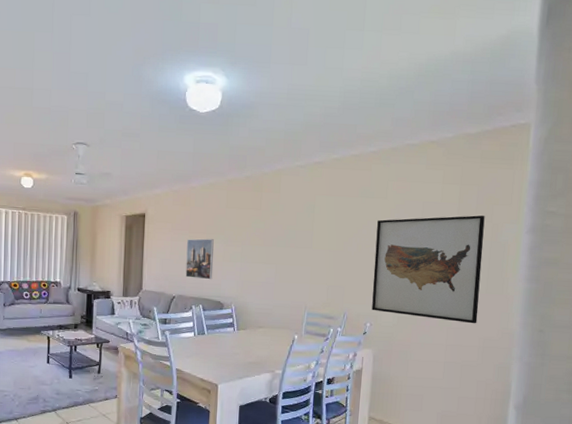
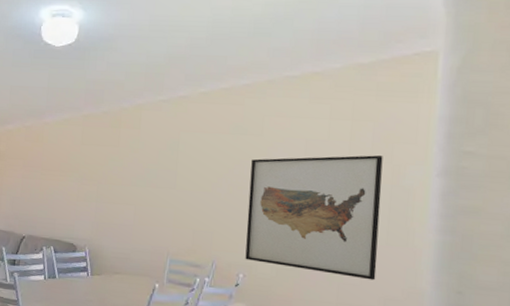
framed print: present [185,238,214,280] -> none [36,176,68,220]

